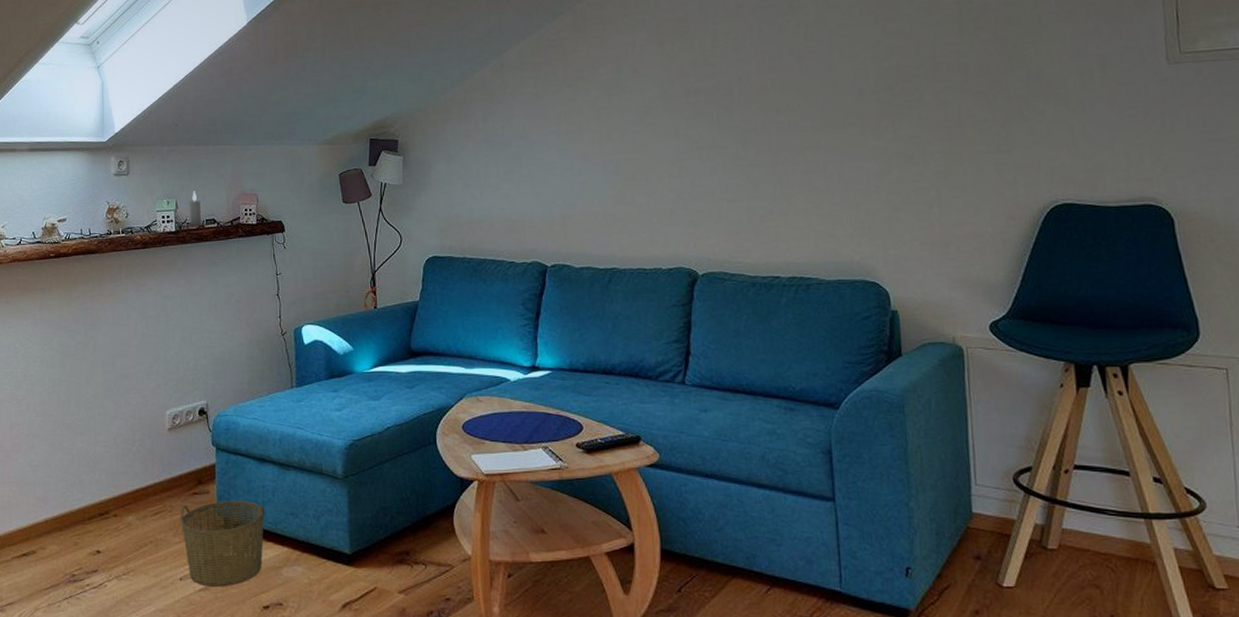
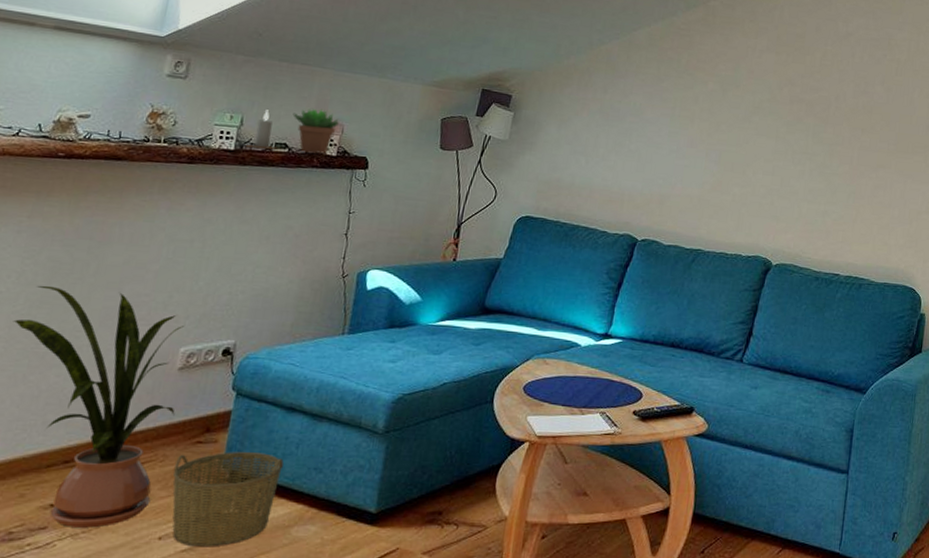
house plant: none [44,366,173,571] -> present [13,285,184,528]
succulent plant: none [215,182,253,224] -> present [293,109,339,154]

